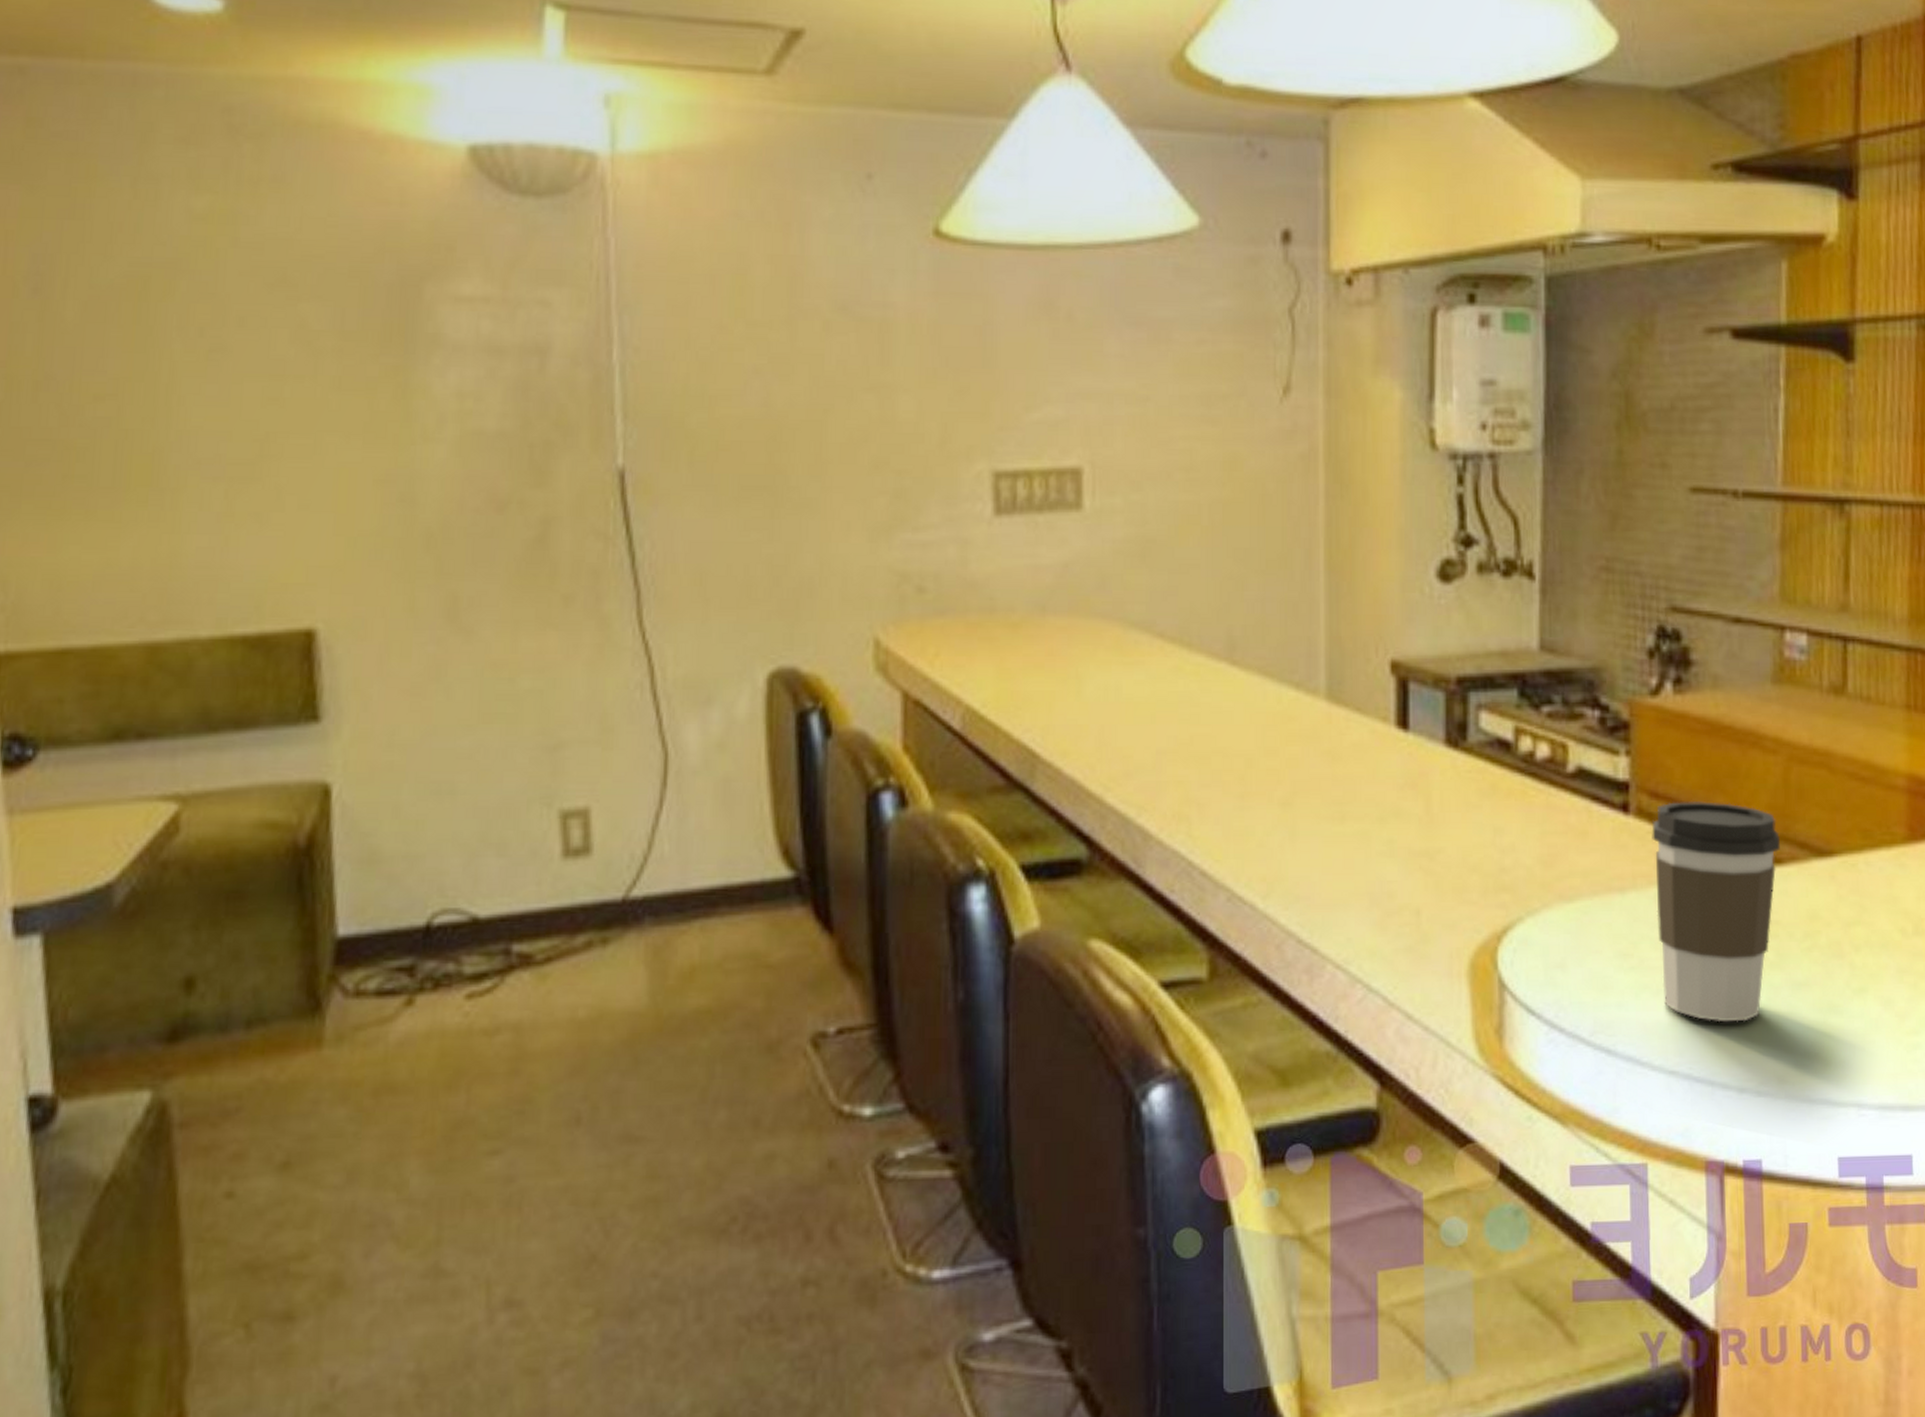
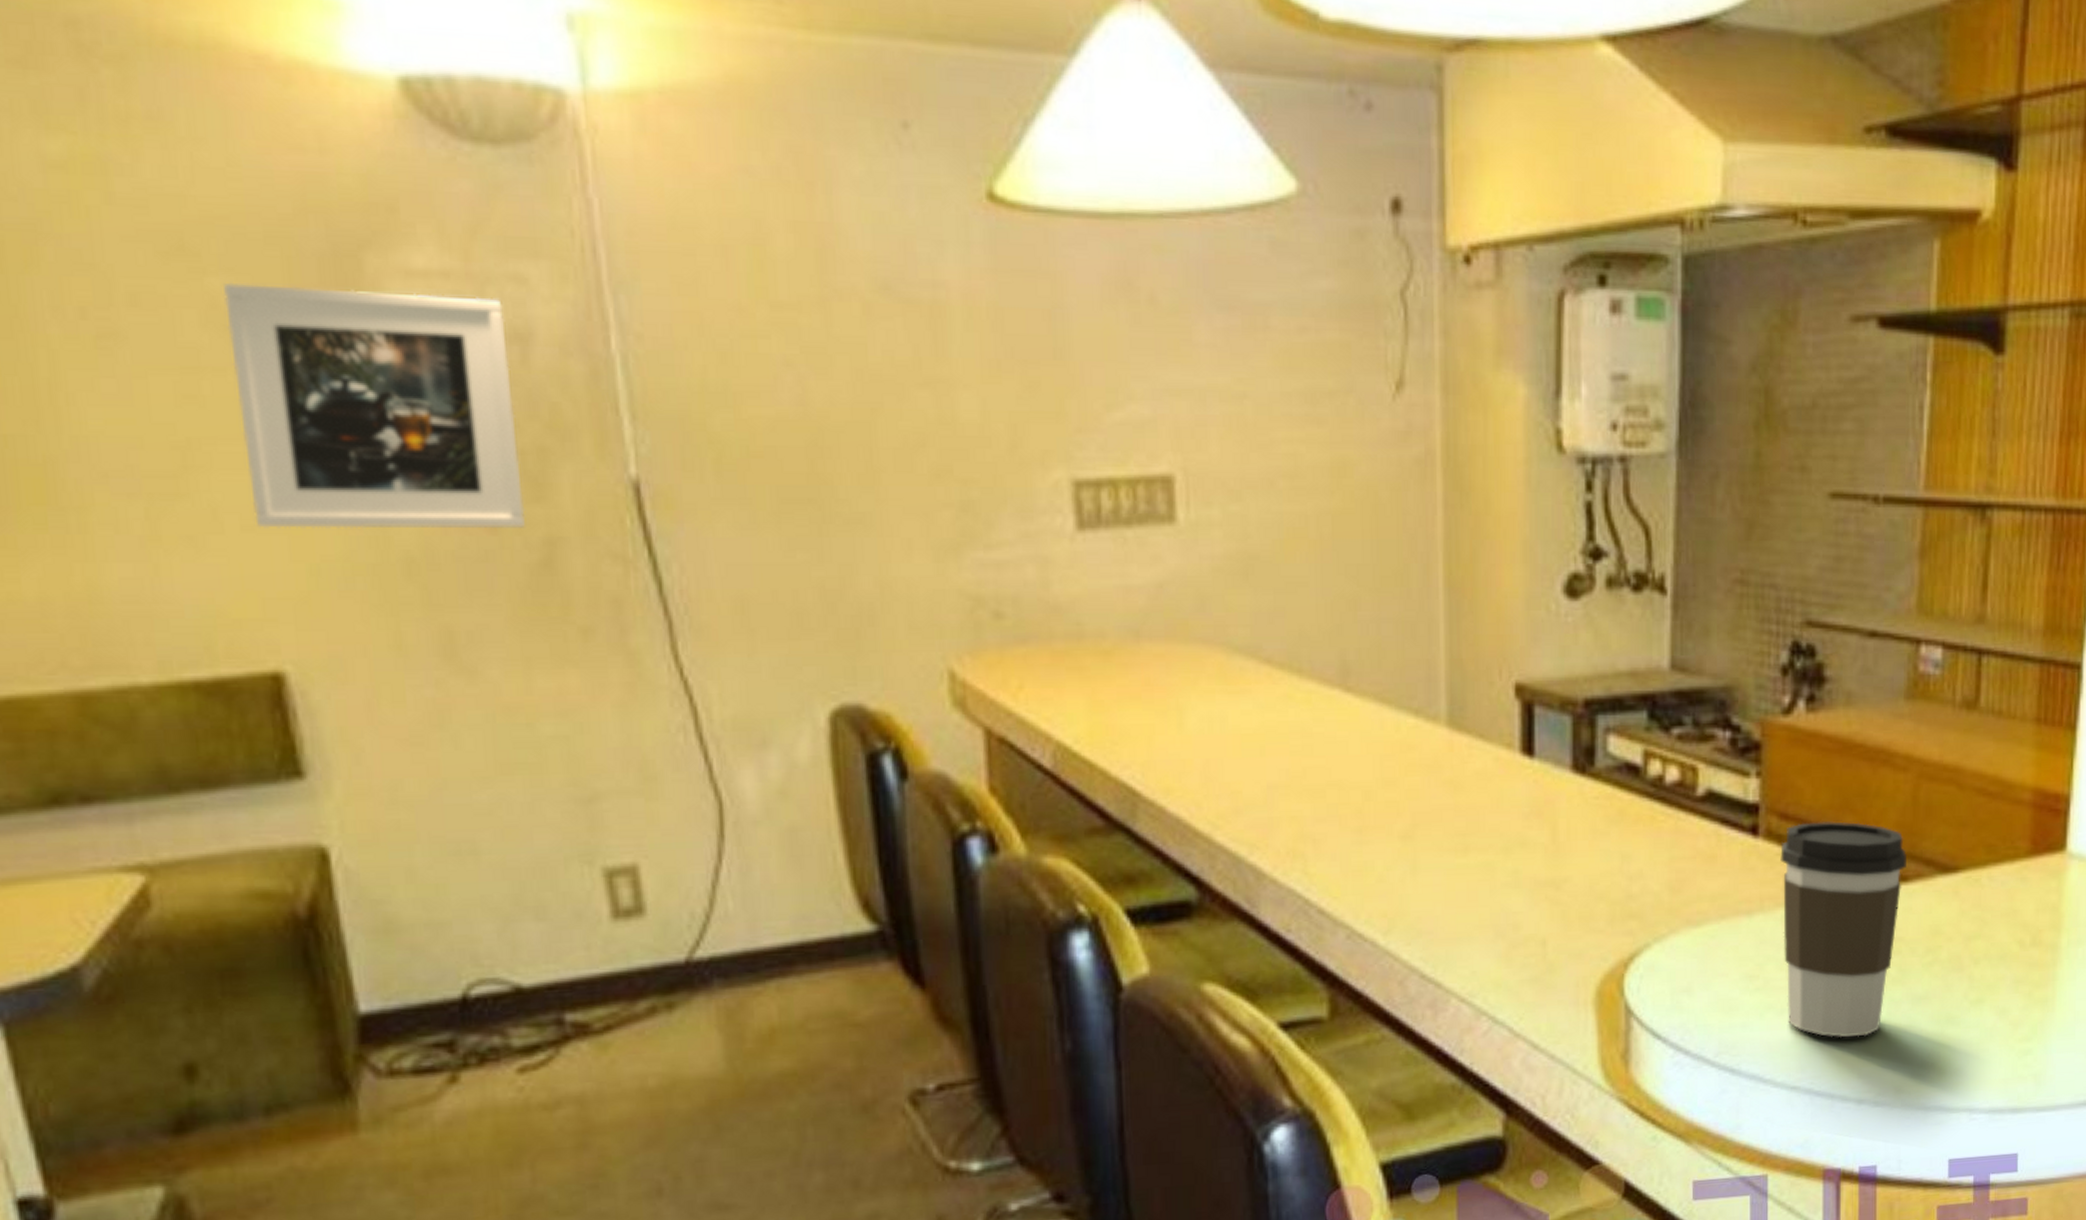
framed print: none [310,307,530,509] -> present [224,282,526,529]

